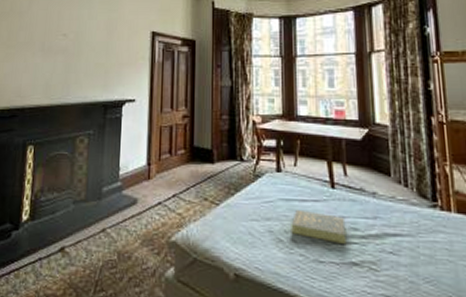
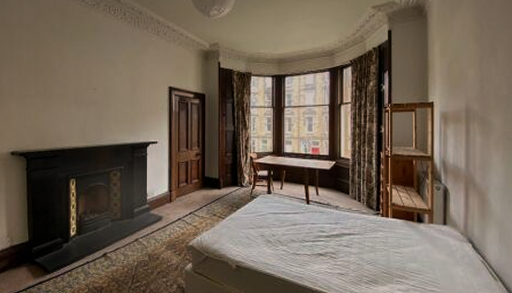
book: present [291,209,347,244] -> none [277,219,316,241]

